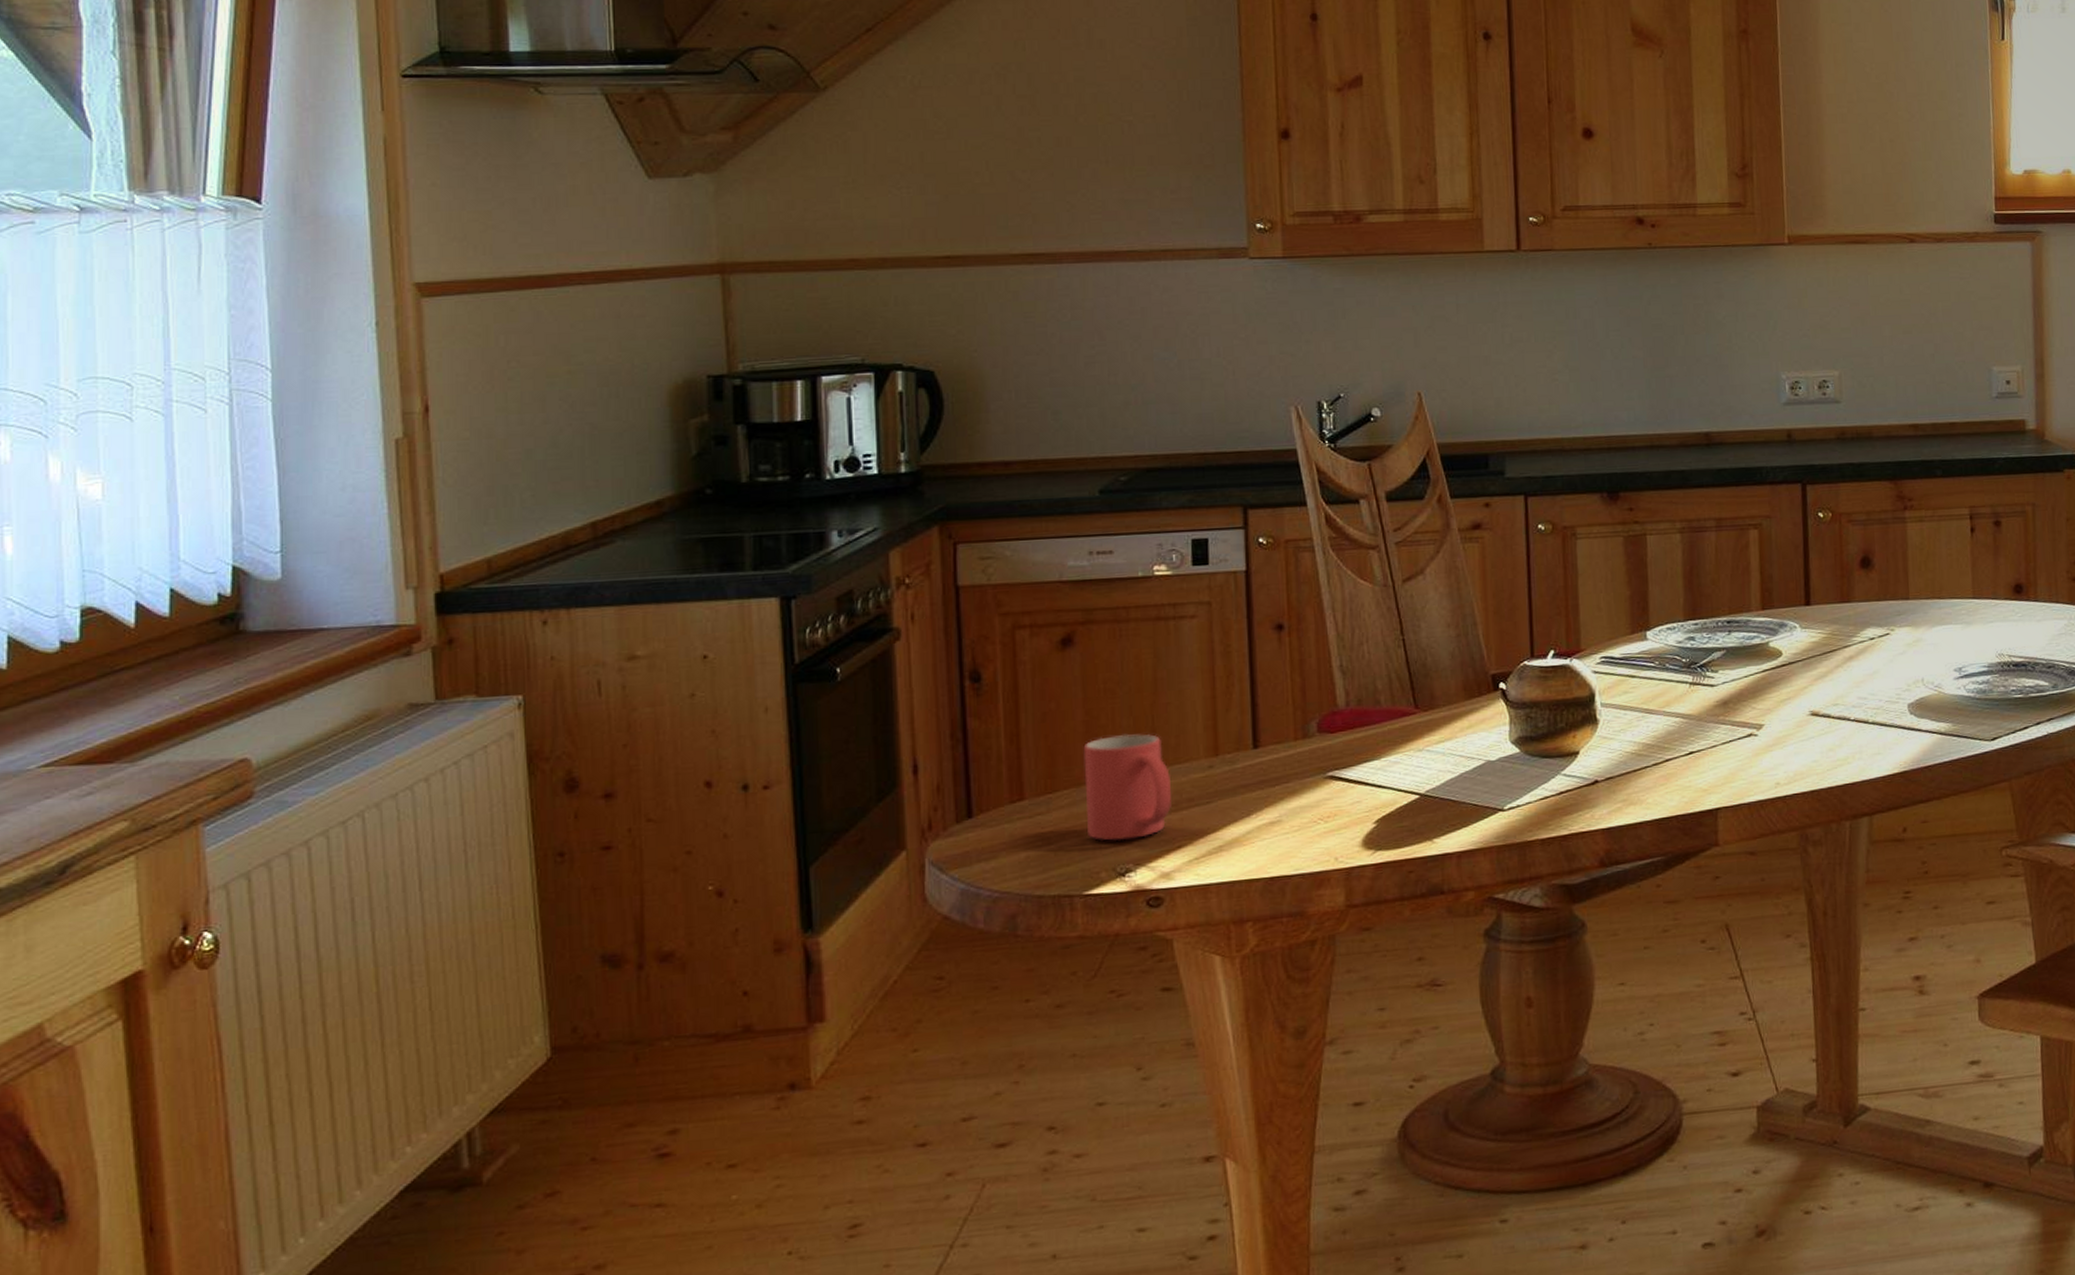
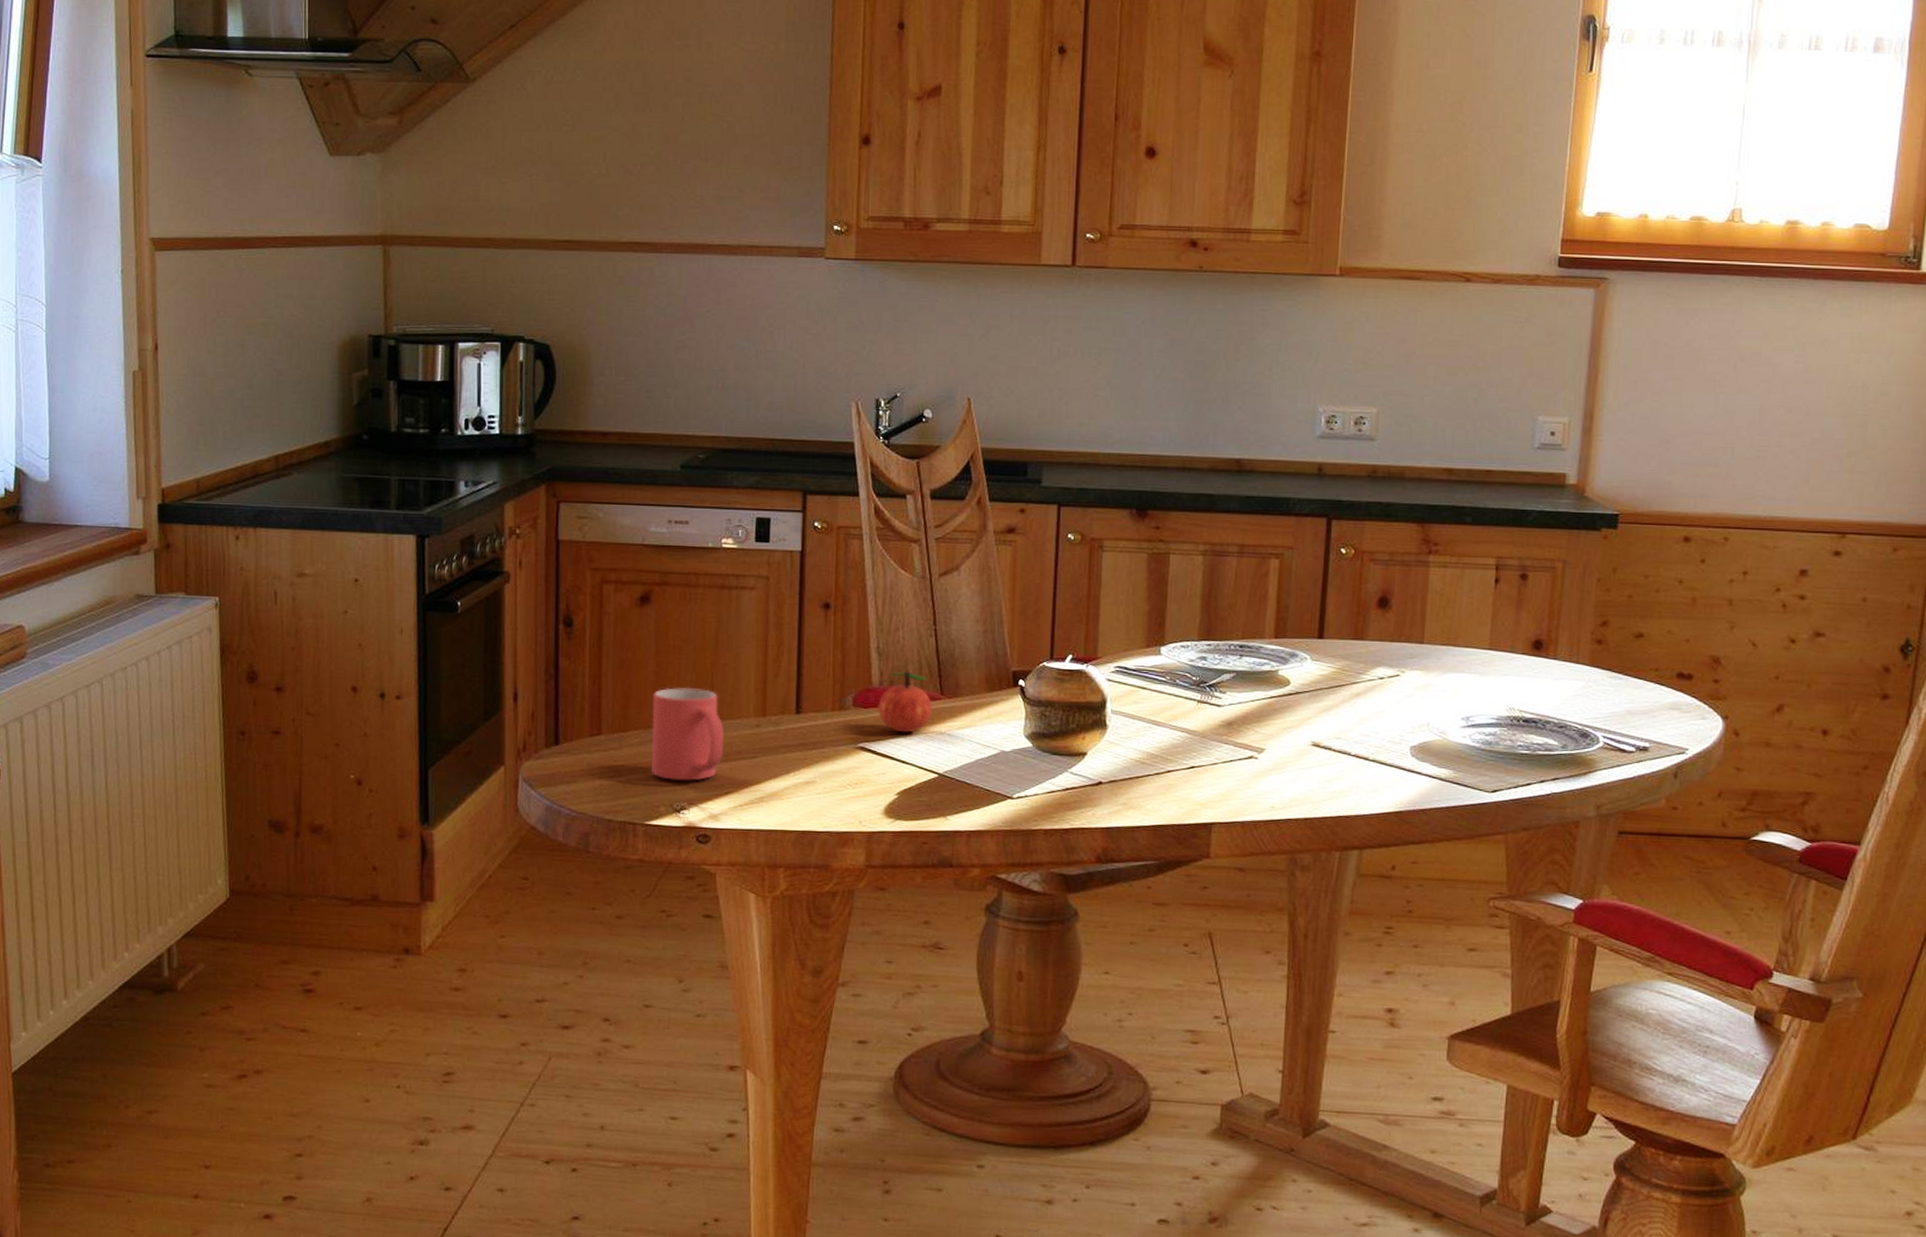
apple: none [1346,687,1408,756] -> present [878,671,934,733]

